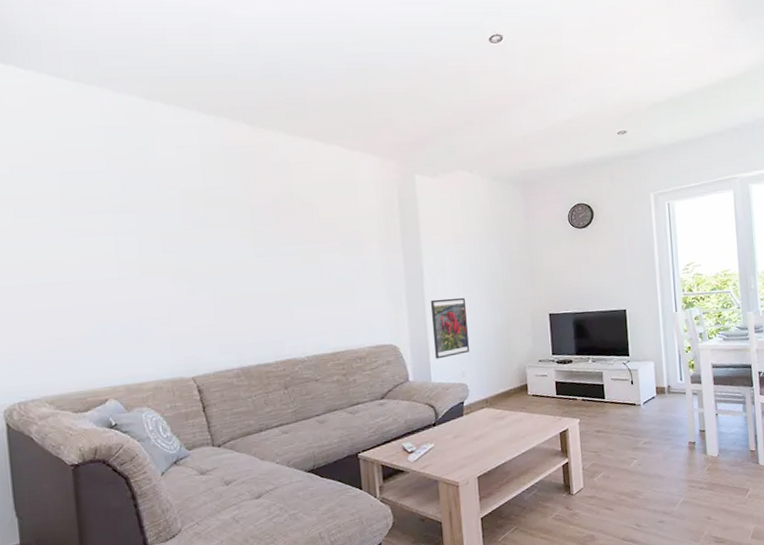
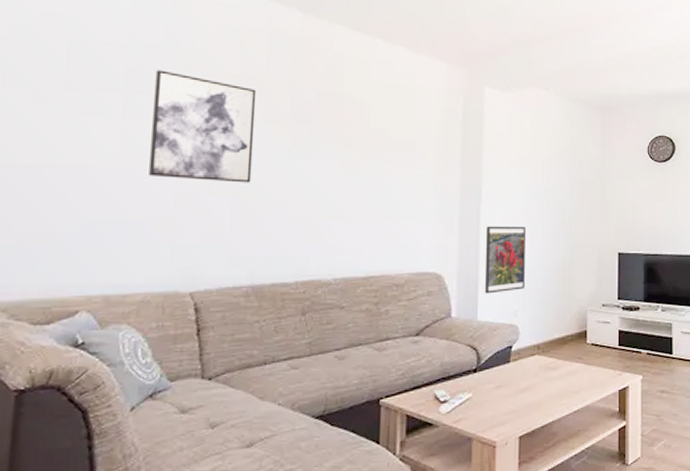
wall art: none [134,190,227,283] -> present [149,70,257,183]

